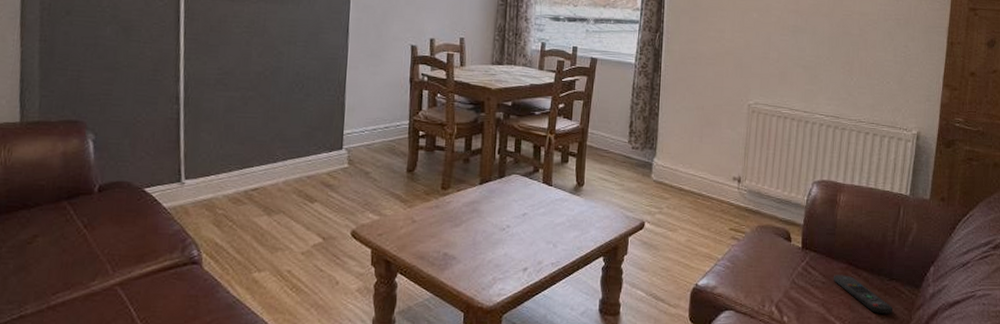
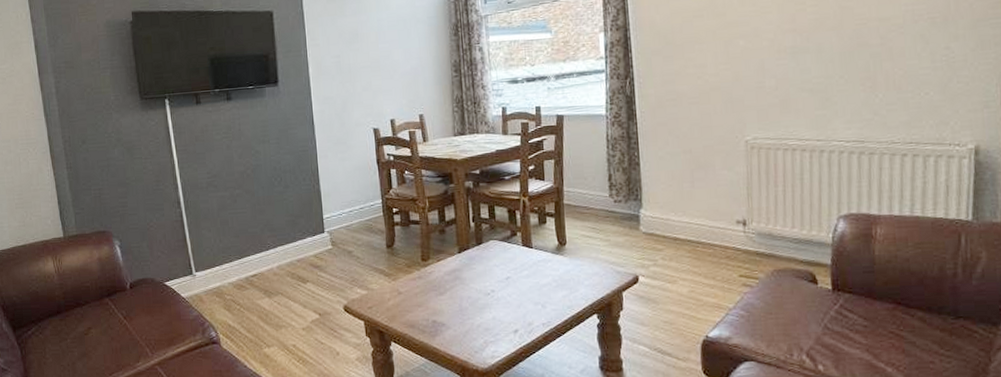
remote control: present [834,275,893,314] -> none [878,316,964,357]

